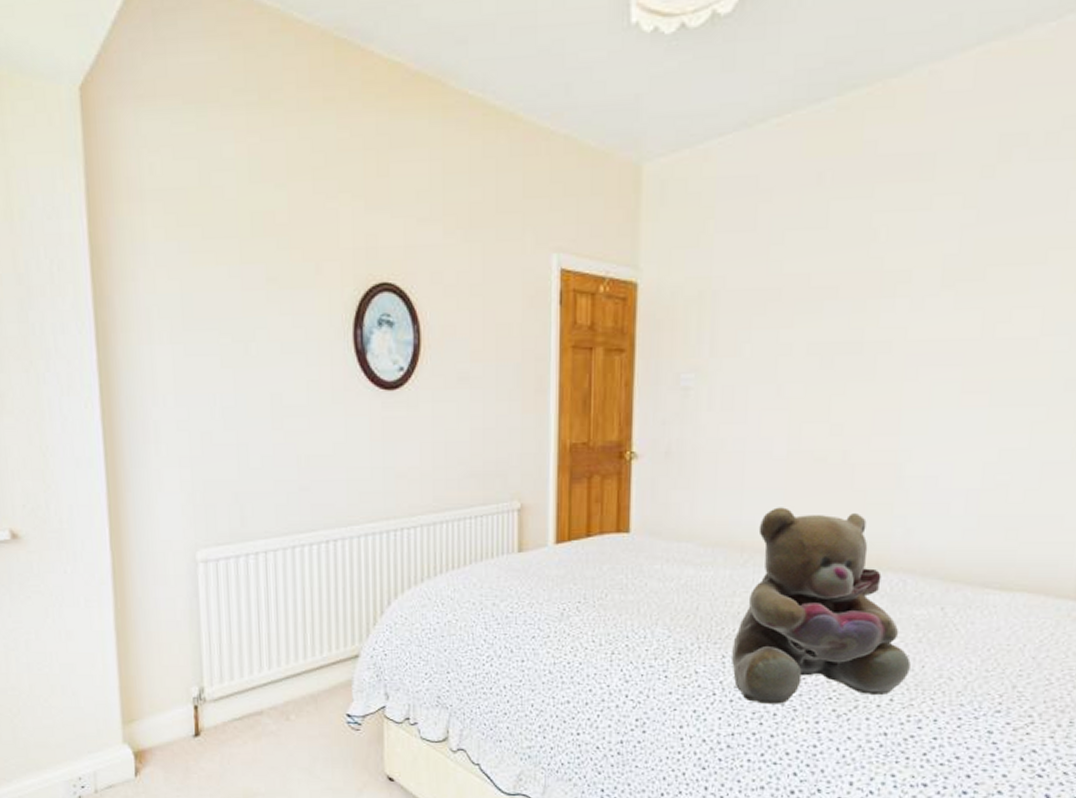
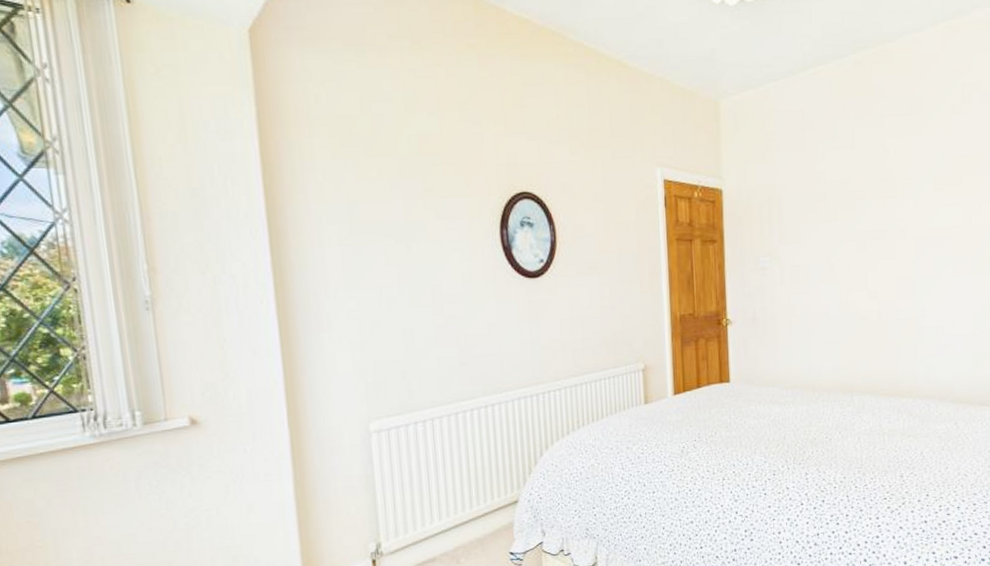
teddy bear: present [732,507,911,704] -> none [812,355,938,508]

